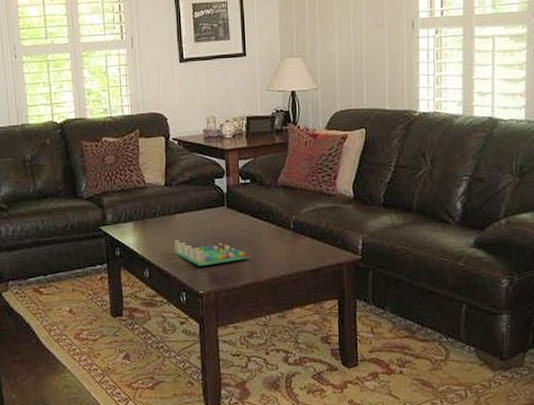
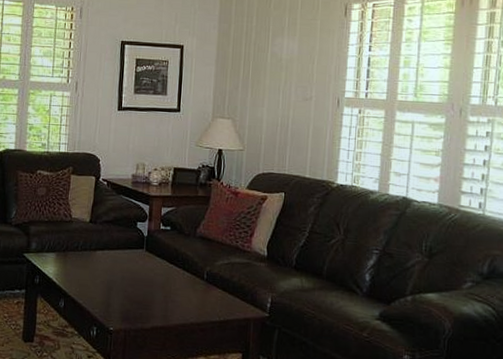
board game: present [174,240,249,267] -> none [90,275,161,304]

